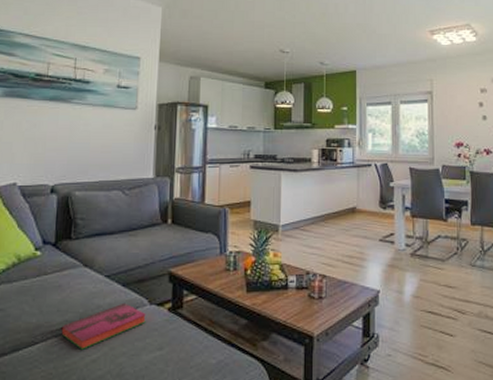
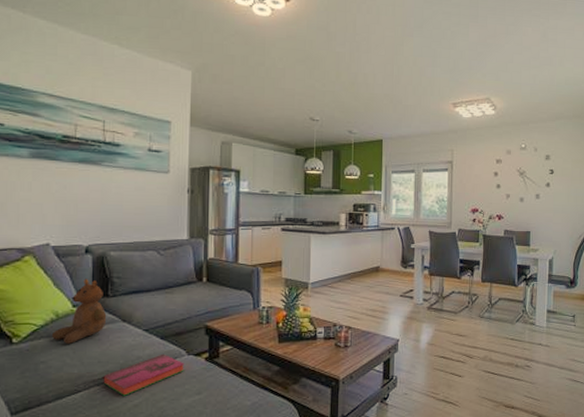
teddy bear: none [12,219,69,290] -> present [51,278,107,344]

